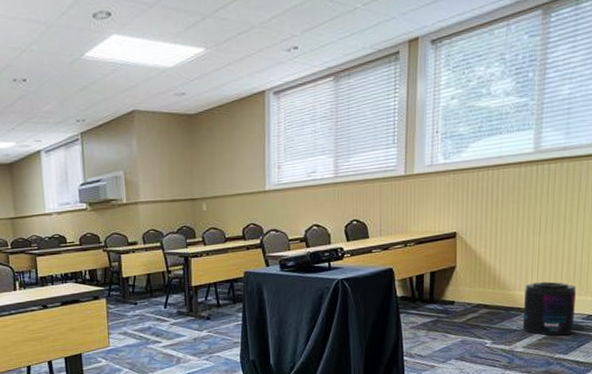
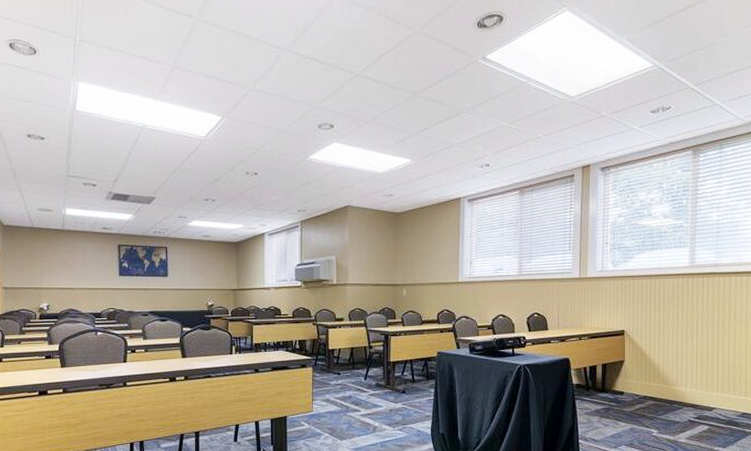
supplement container: present [522,281,576,336] -> none [684,380,730,430]

